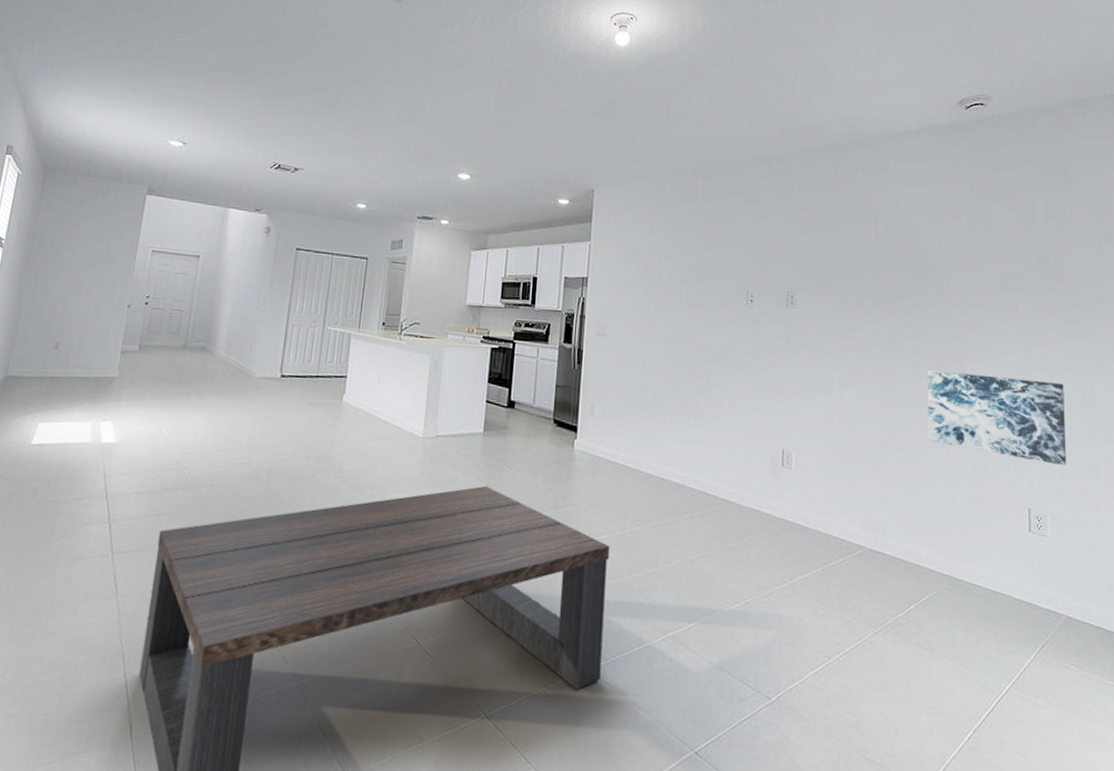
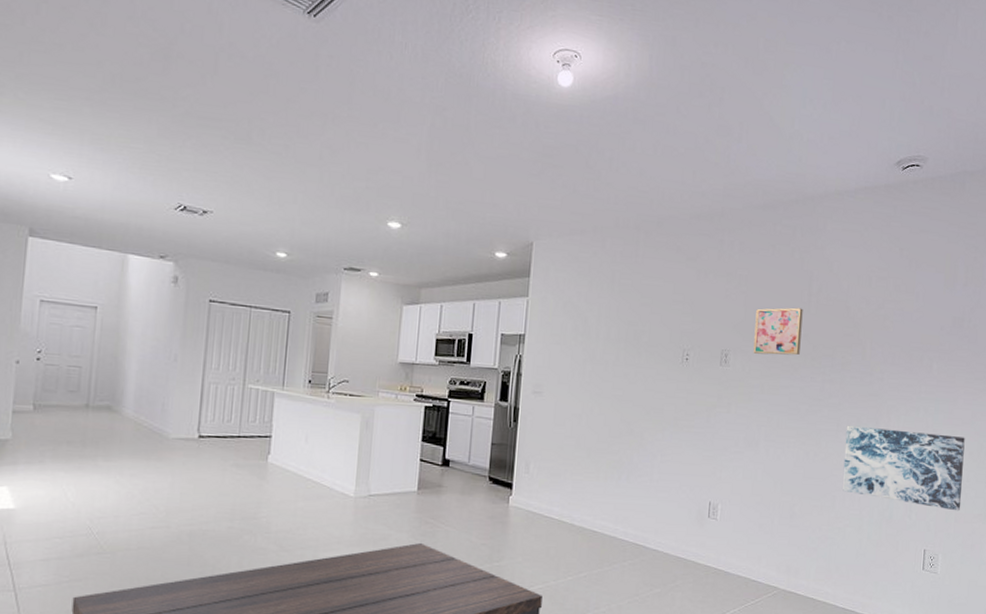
wall art: none [820,248,871,297] -> present [753,307,803,356]

